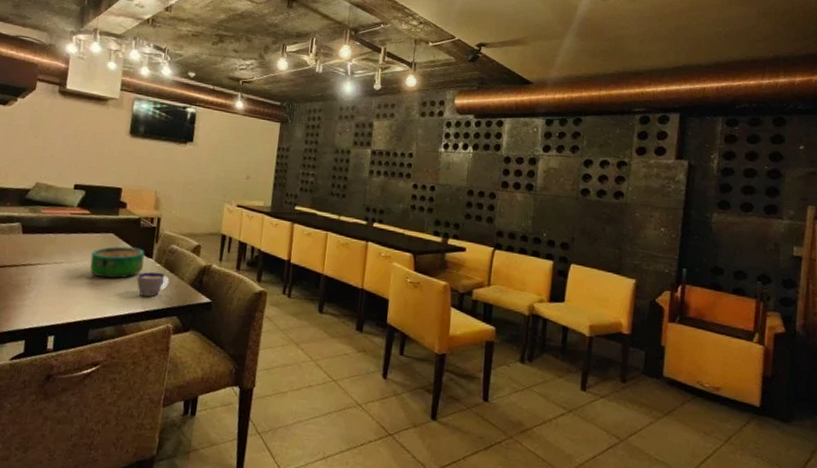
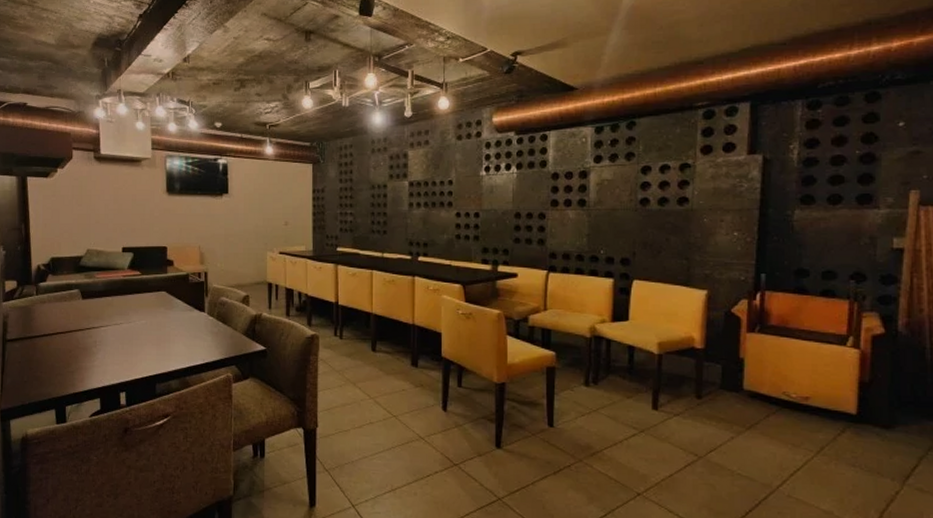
decorative bowl: present [89,246,145,279] -> none [147,302,198,335]
cup: present [137,272,169,298] -> none [193,325,224,350]

